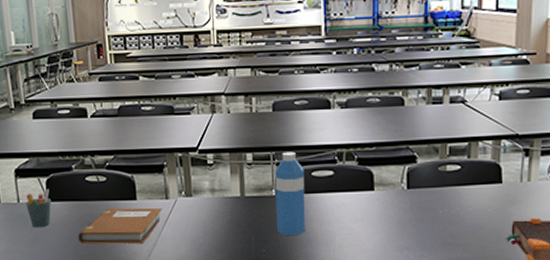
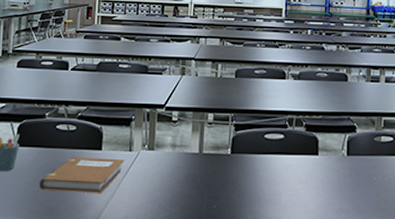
water bottle: present [274,151,305,235] -> none [229,114,258,193]

